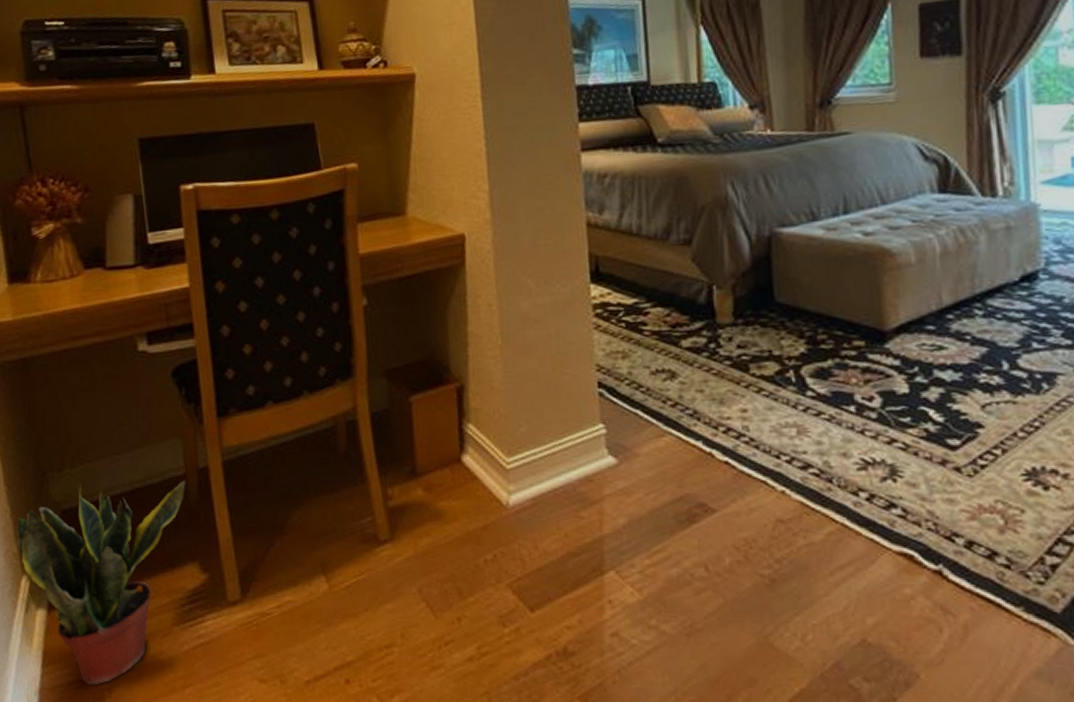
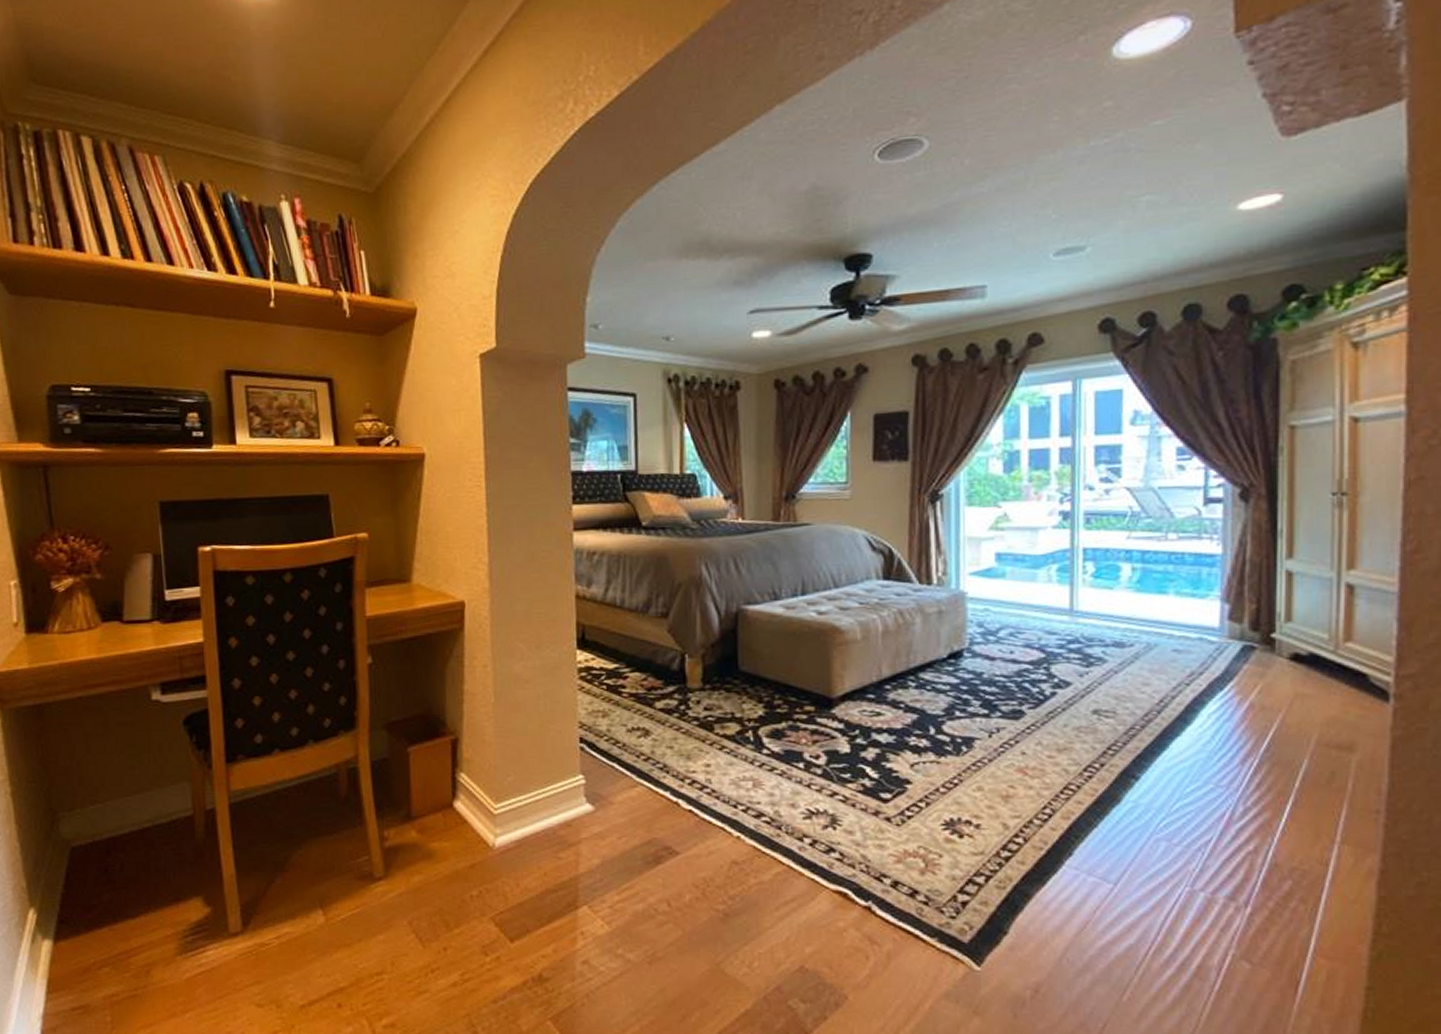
potted plant: present [17,480,187,686] -> none [26,821,194,1011]

